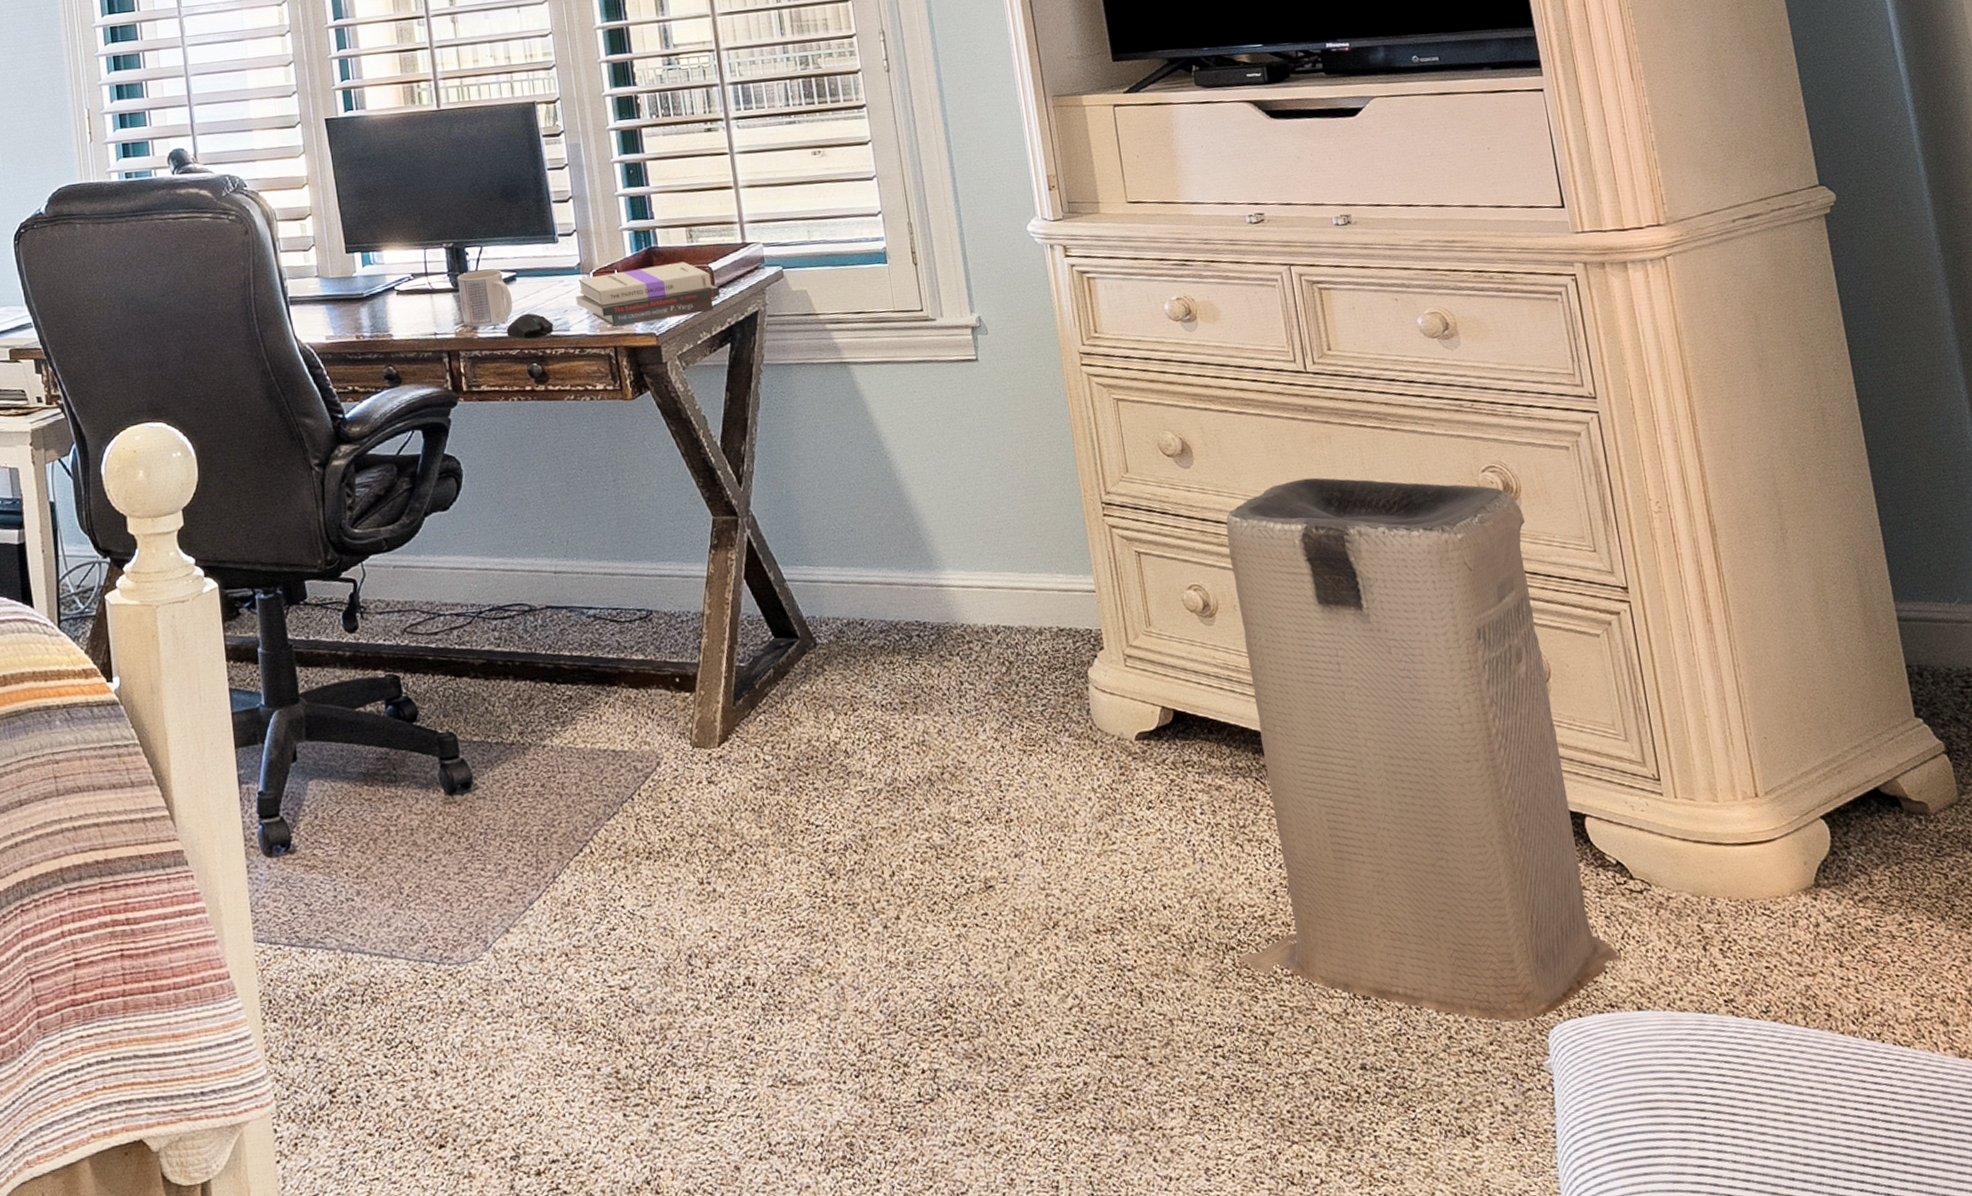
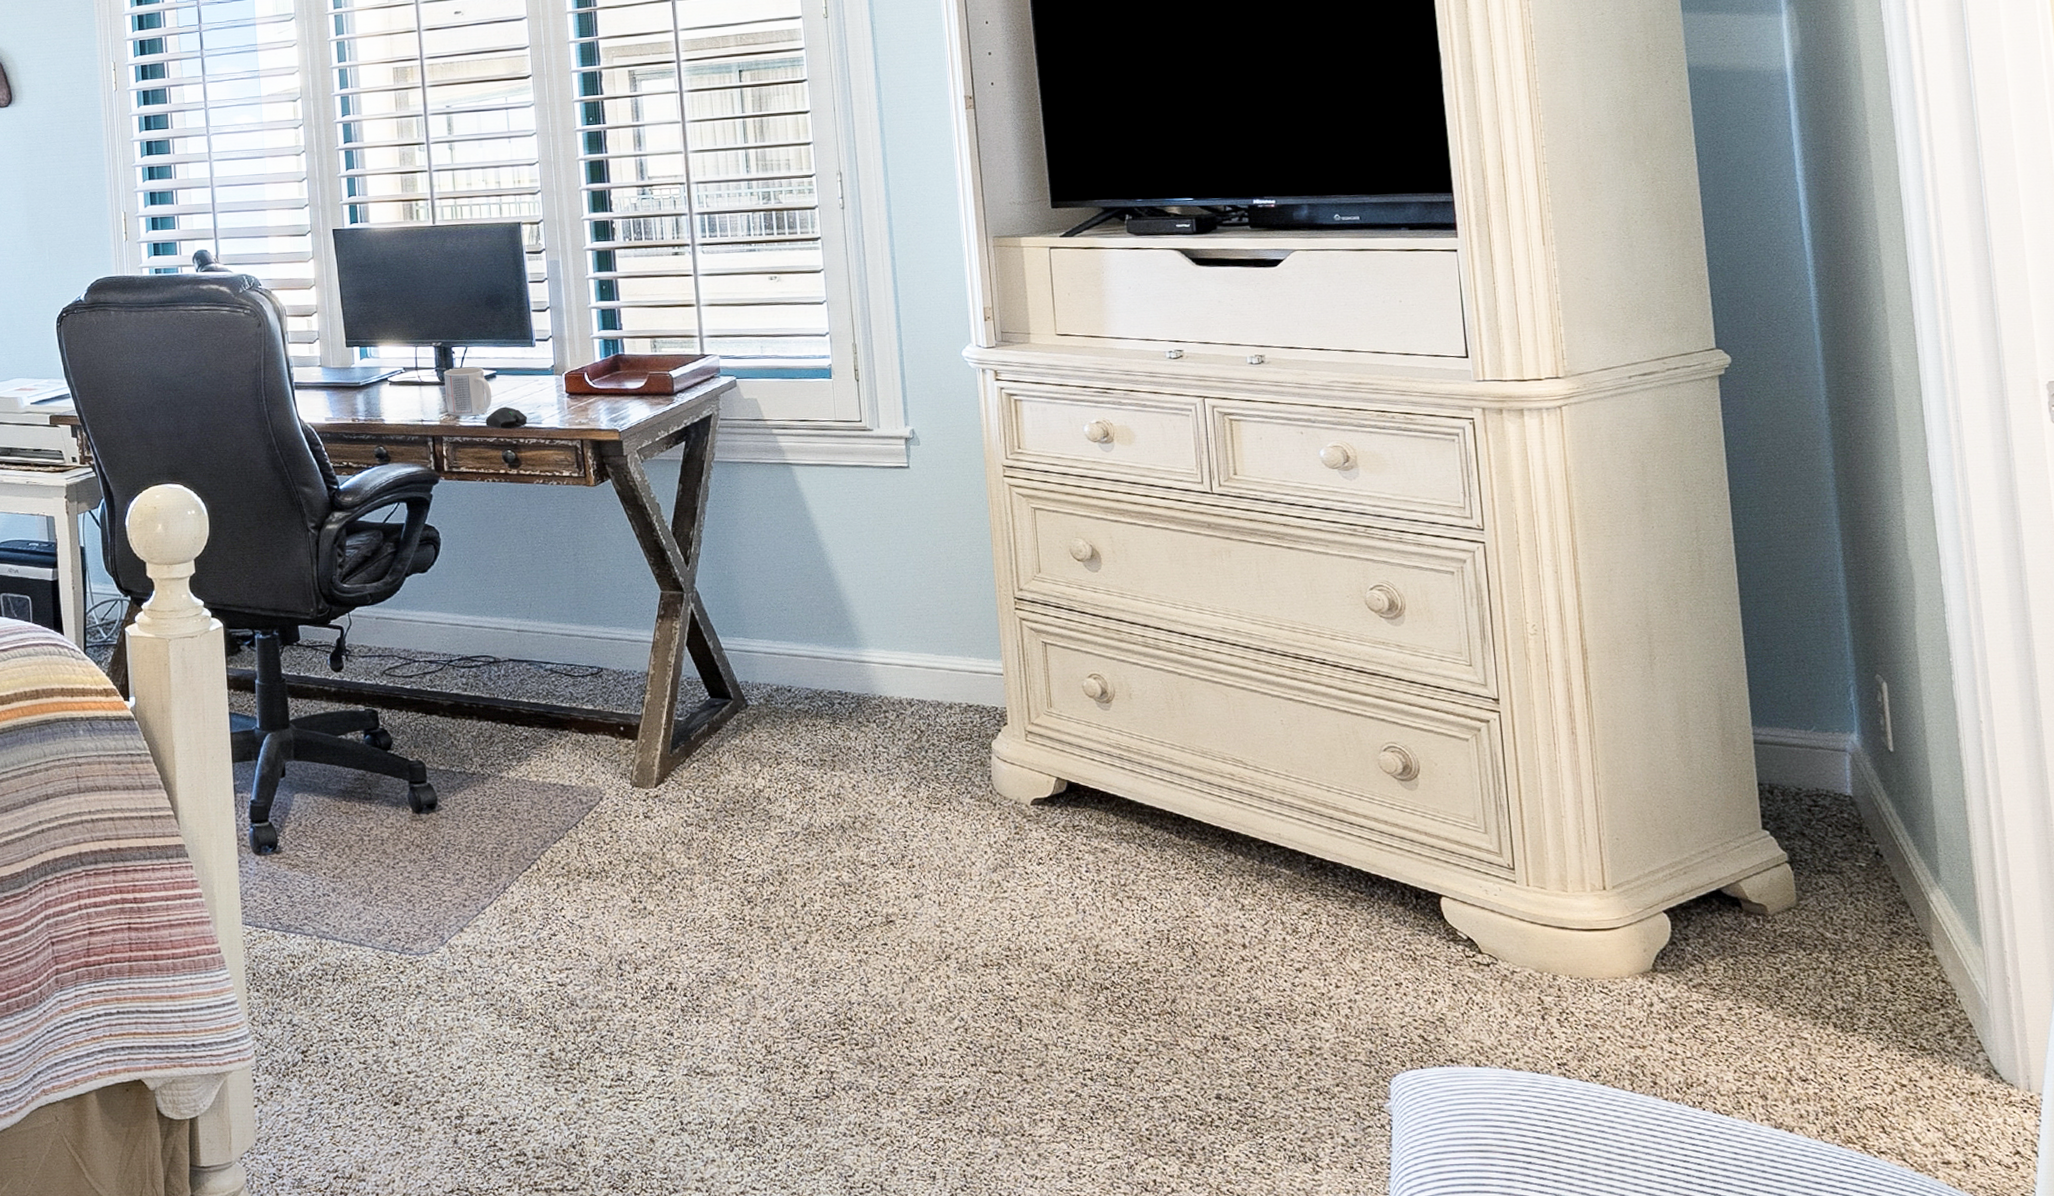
books: present [575,261,720,327] -> none [548,368,678,422]
laundry basket: present [1226,477,1623,1021] -> none [1110,586,1466,1068]

